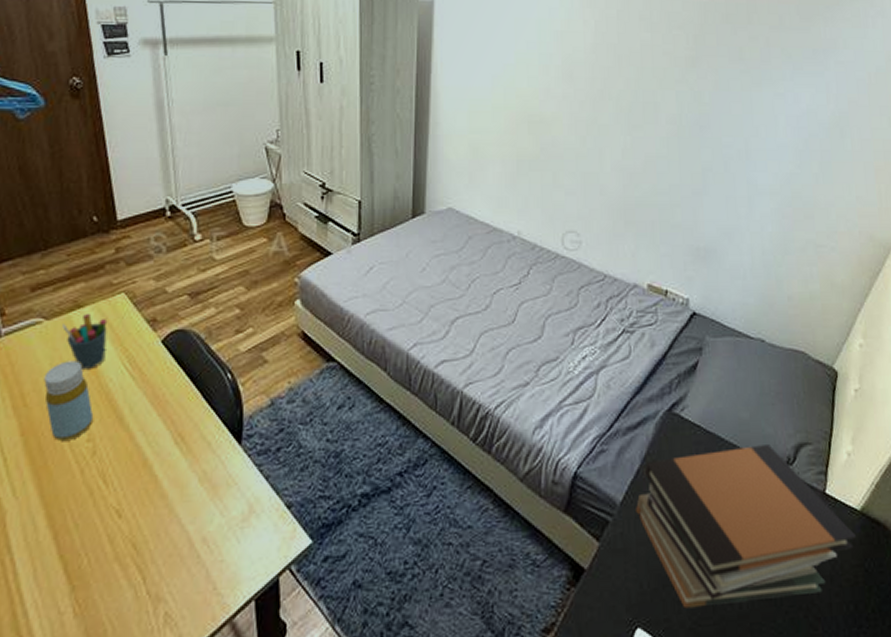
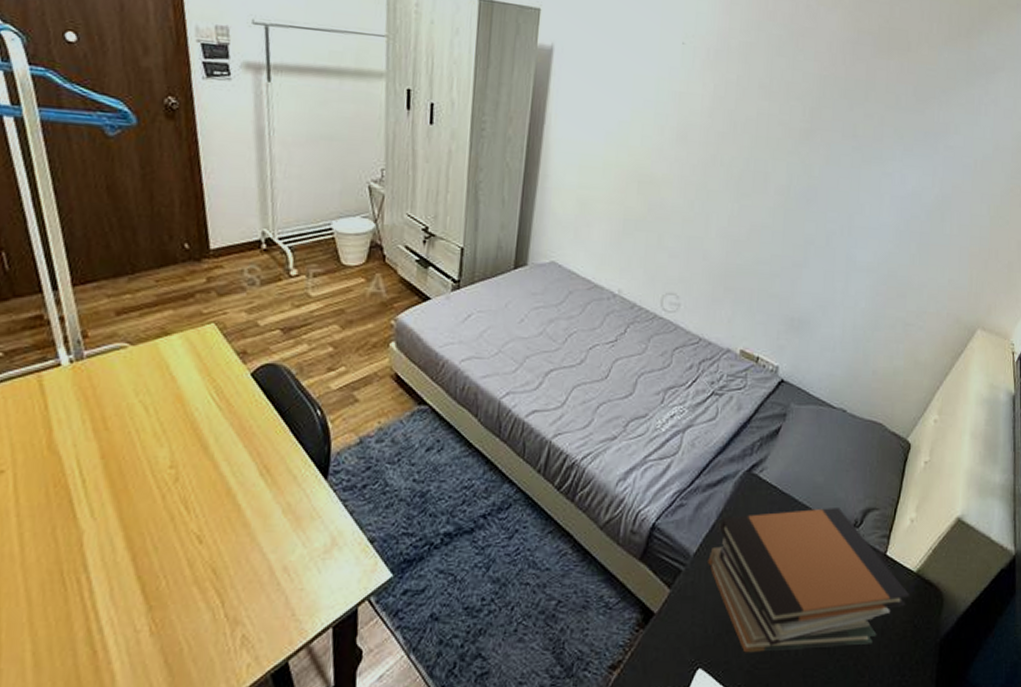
bottle: present [44,360,94,441] -> none [126,387,178,466]
pen holder: present [62,313,108,369] -> none [148,340,196,397]

